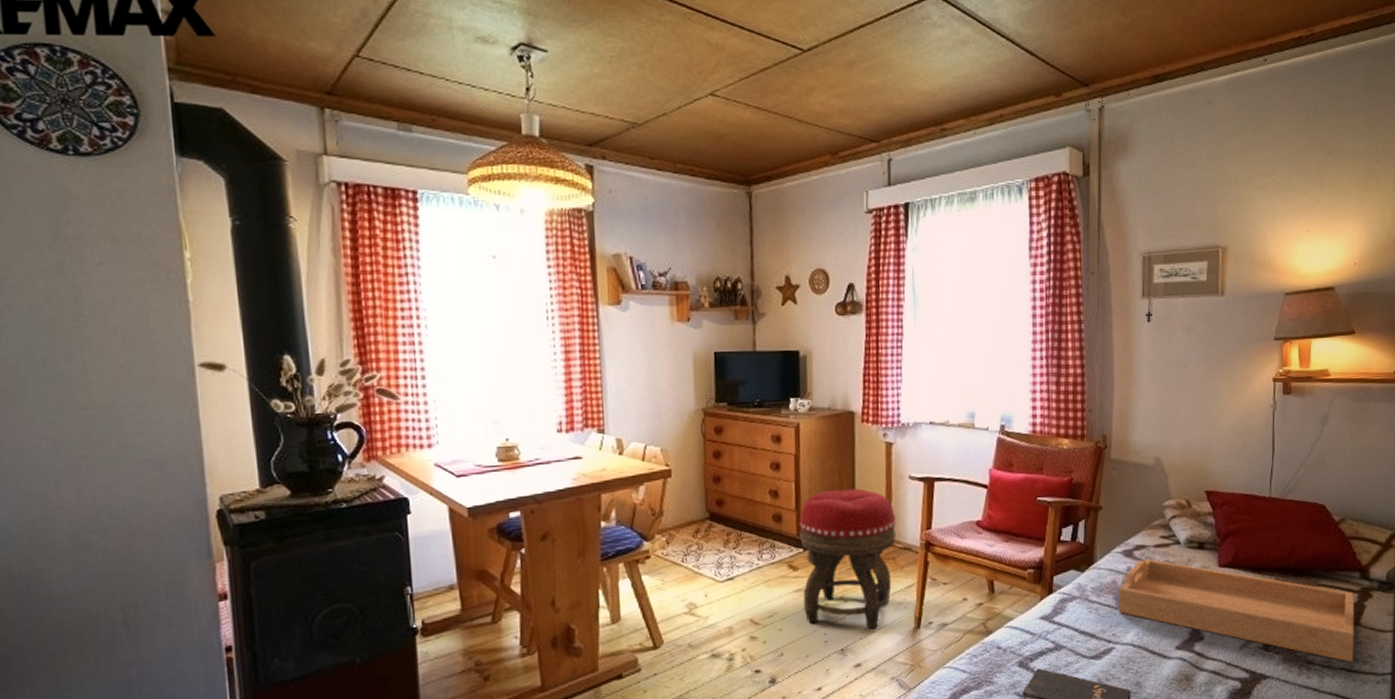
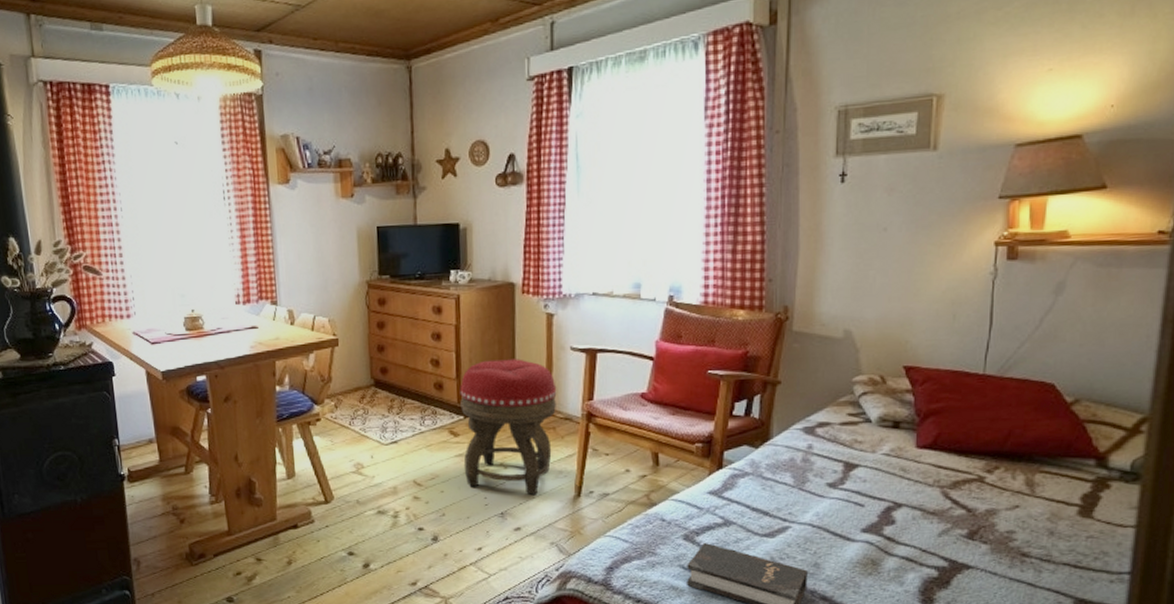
serving tray: present [1118,559,1354,663] -> none [796,437,1086,559]

